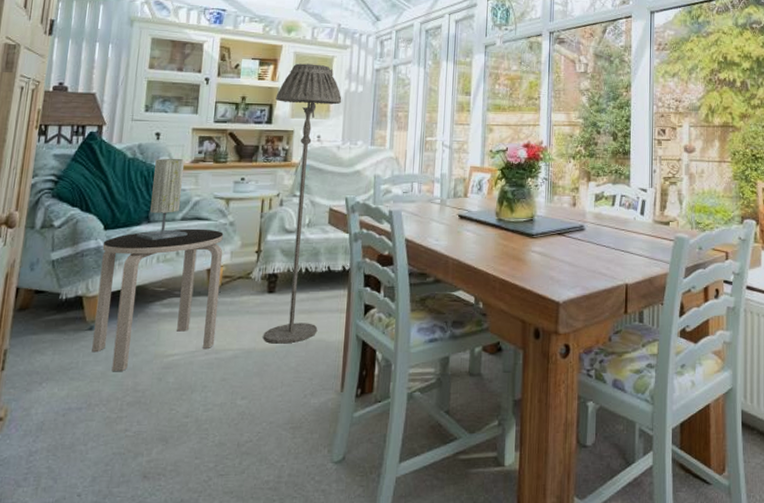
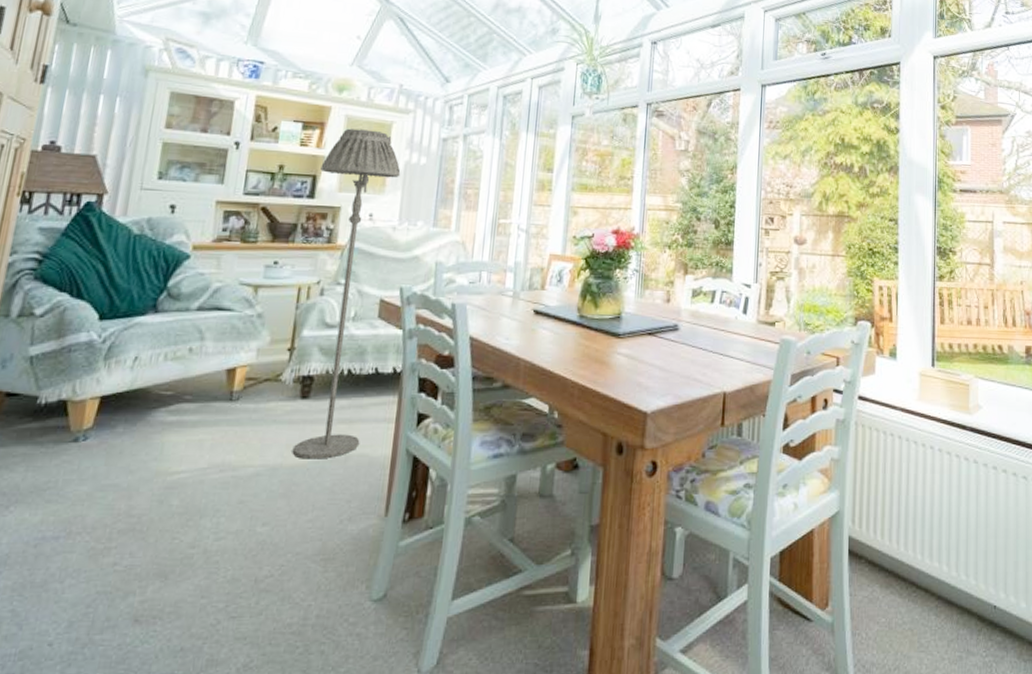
side table: present [92,228,224,372] -> none [75,320,249,493]
table lamp: present [136,158,188,241] -> none [139,235,205,335]

